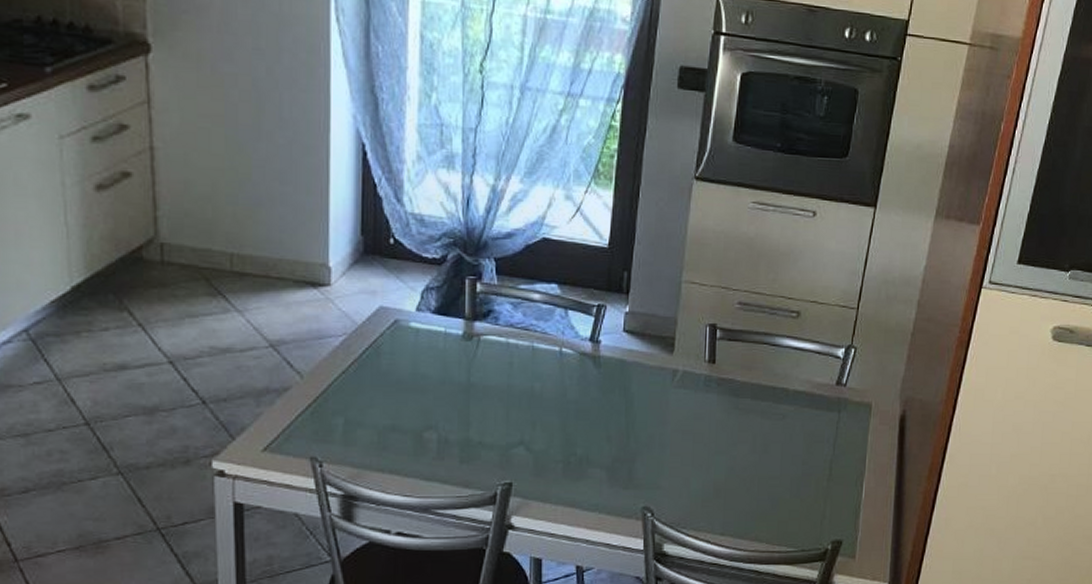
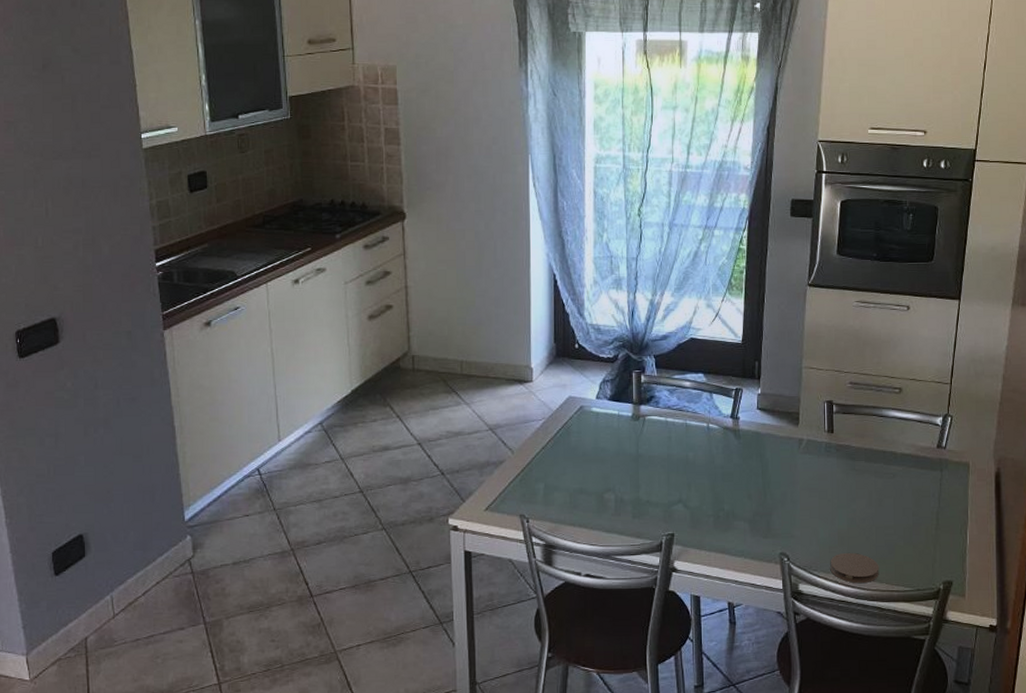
coaster: none [702,506,760,542] -> present [830,552,879,583]

